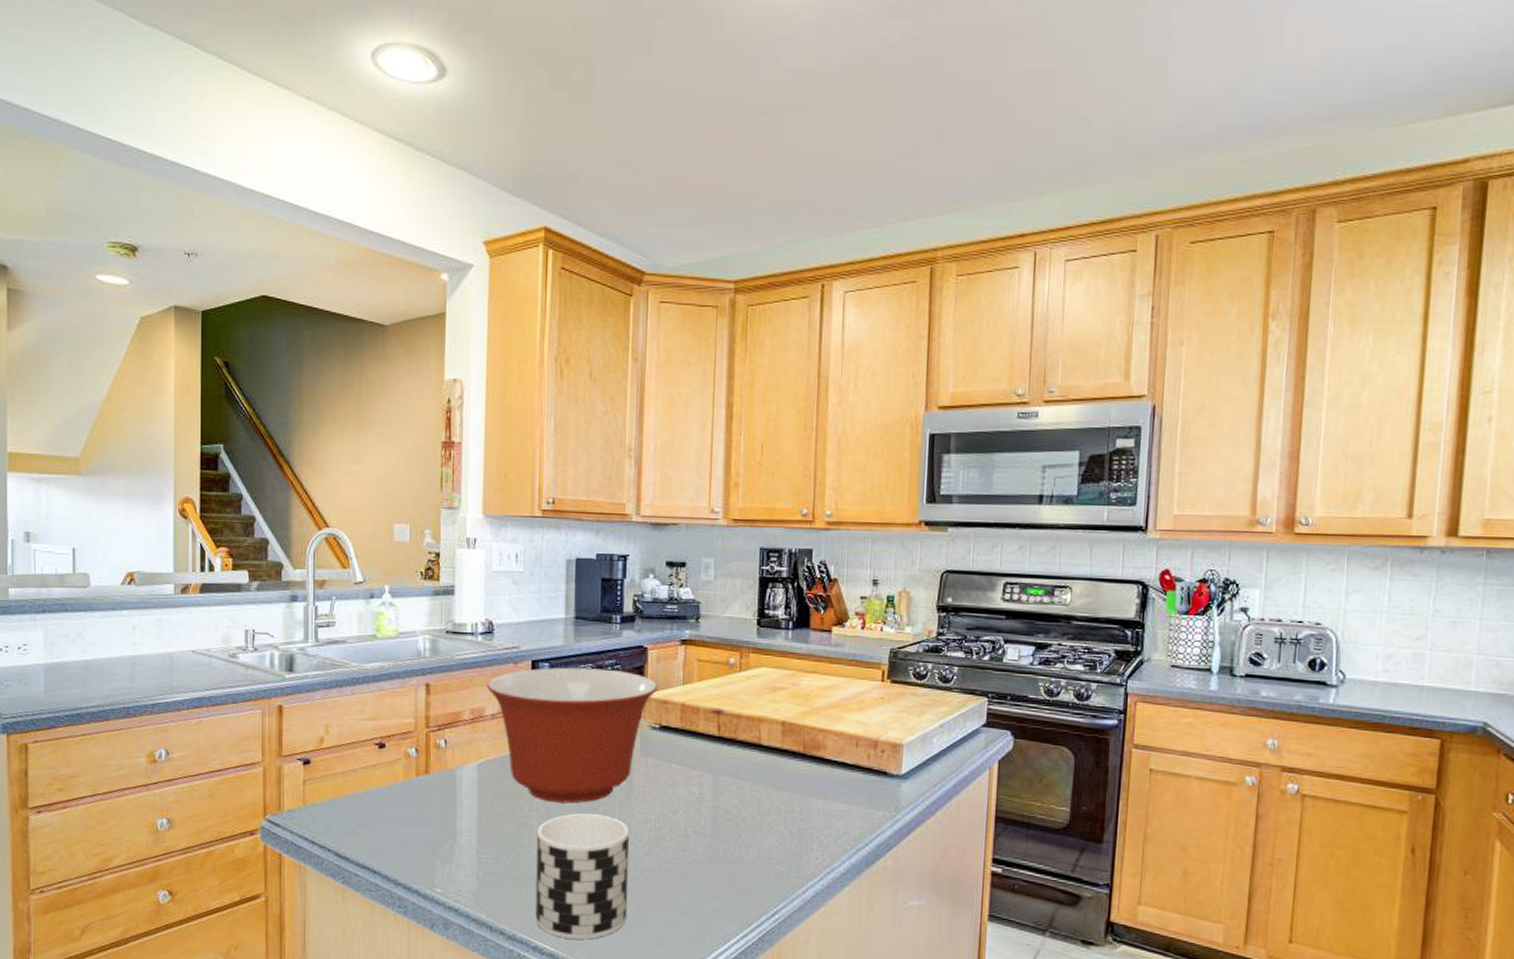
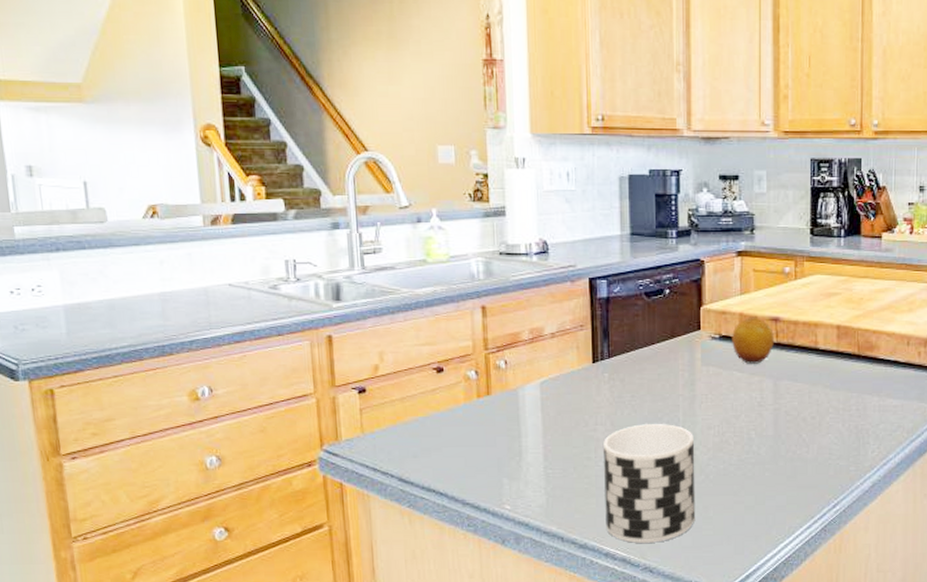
mixing bowl: present [486,667,659,804] -> none [543,283,717,415]
fruit: none [672,708,716,758] -> present [732,317,774,364]

